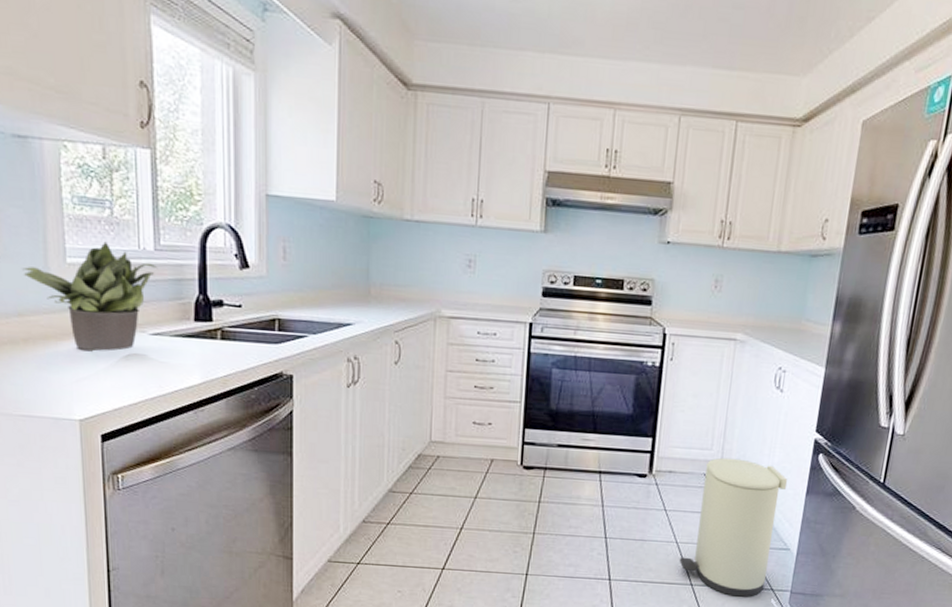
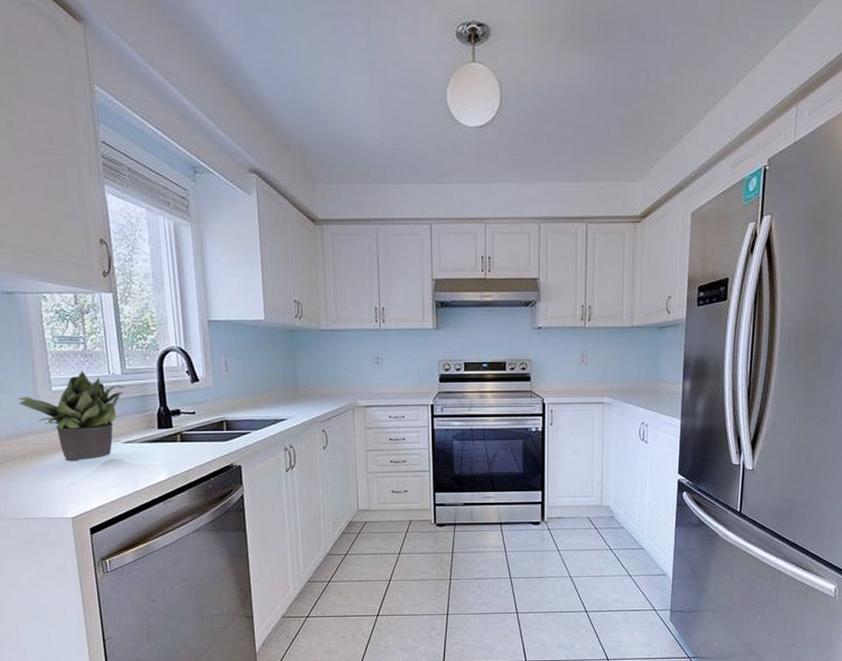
pedal bin: present [679,457,788,597] -> none [574,502,659,618]

